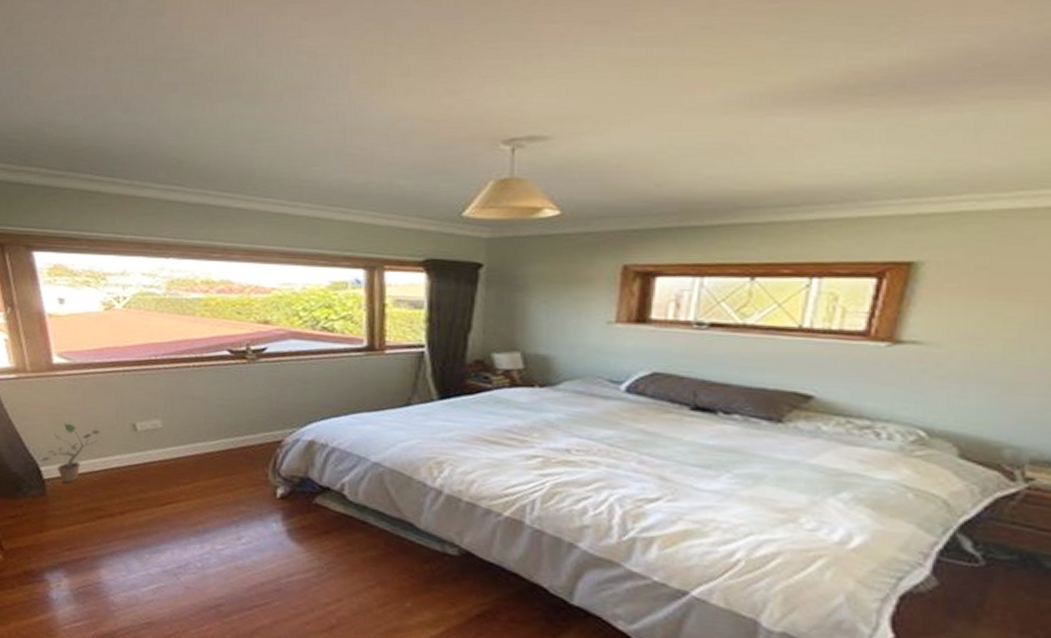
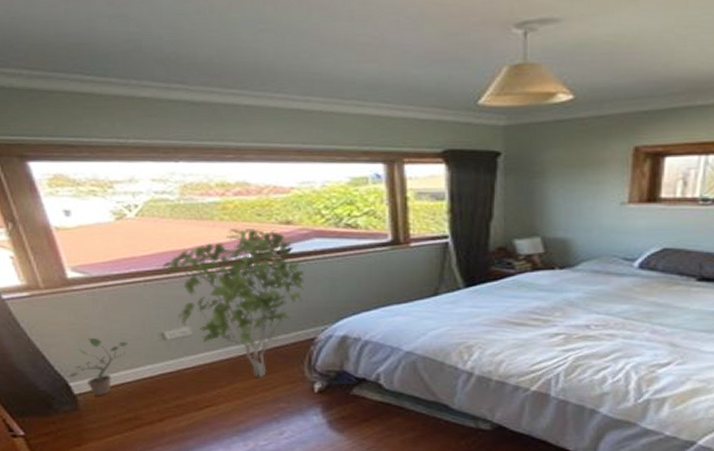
shrub: none [142,325,277,478] -> present [162,229,305,378]

